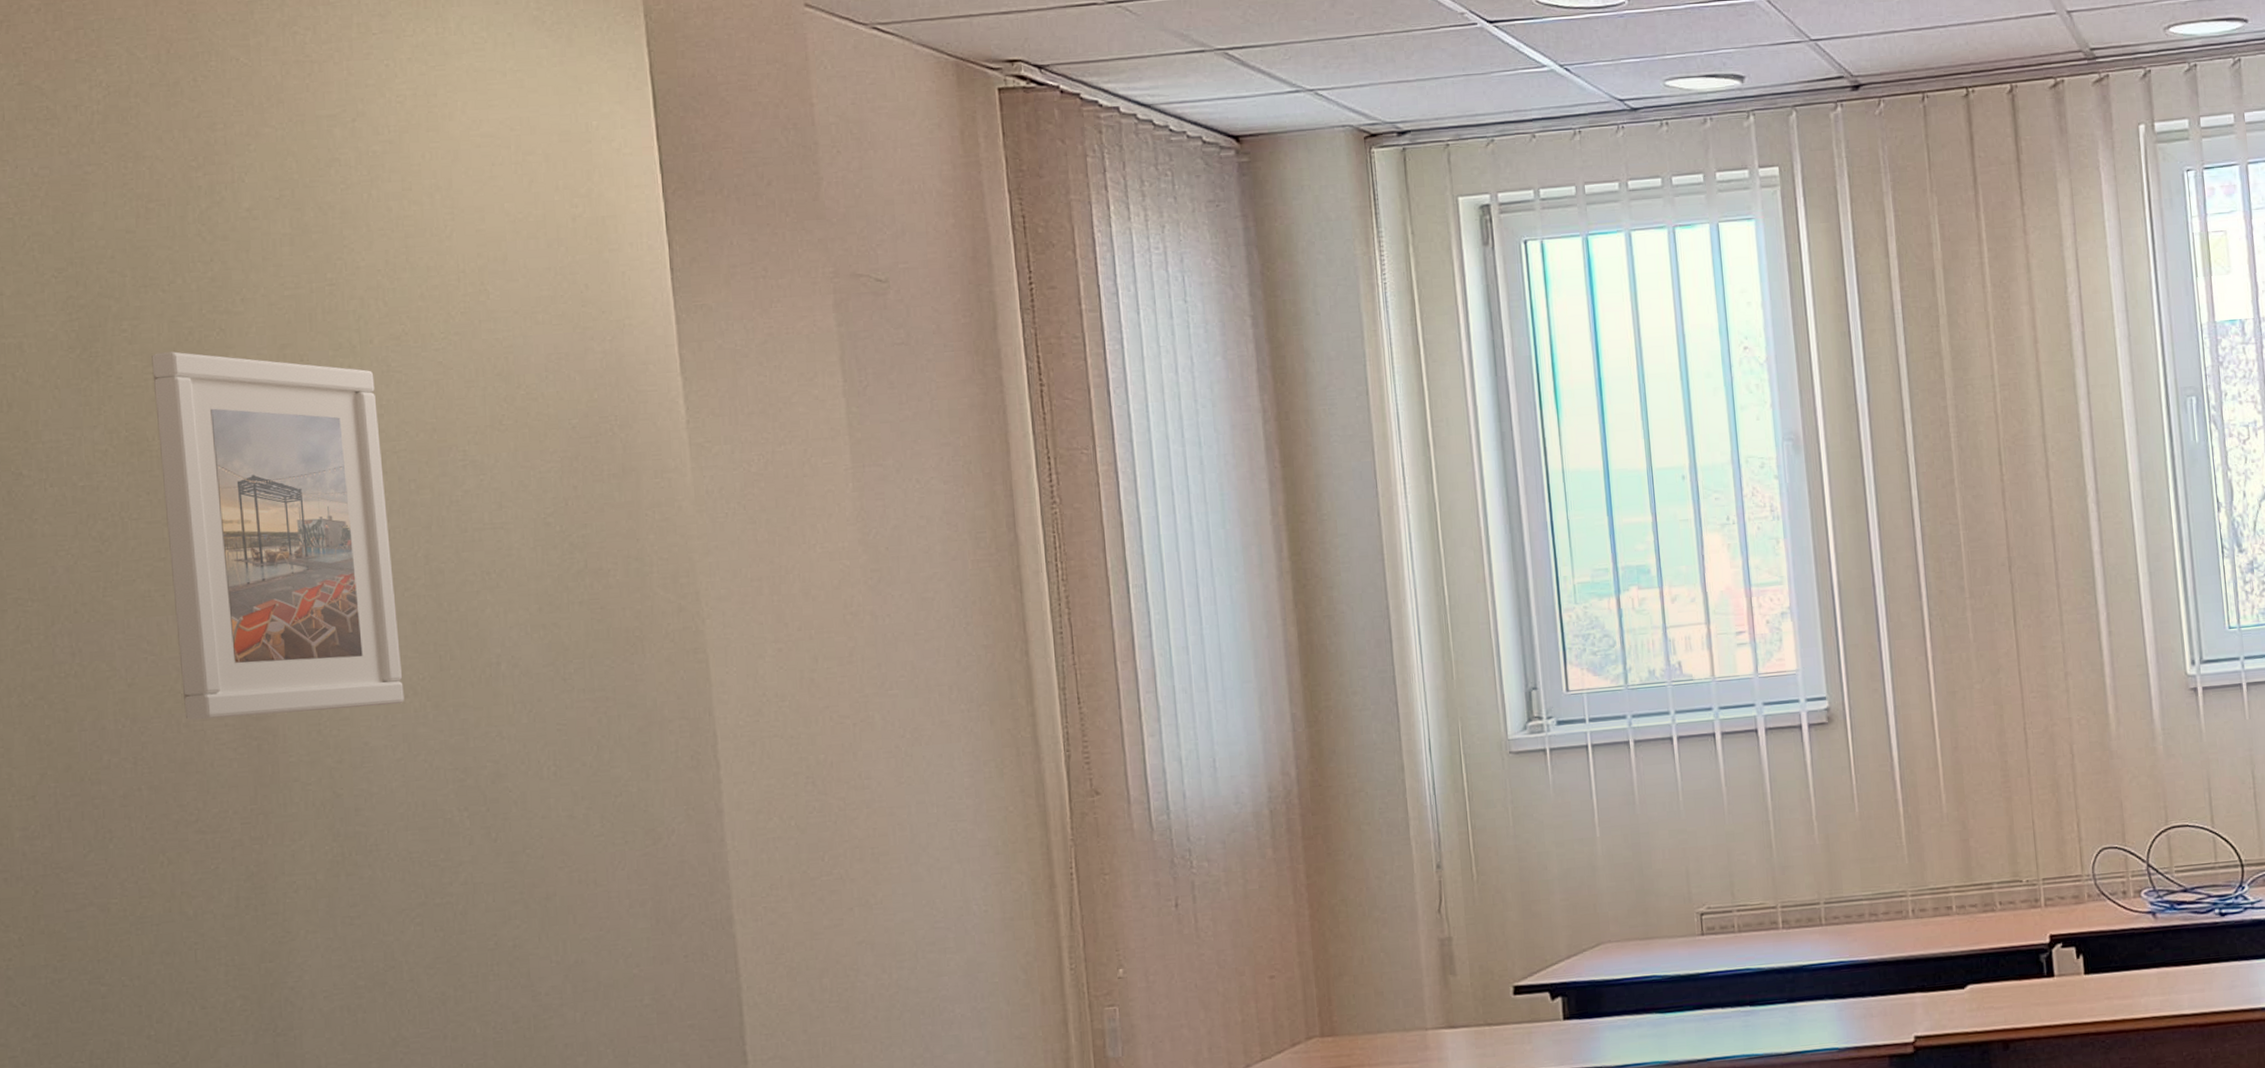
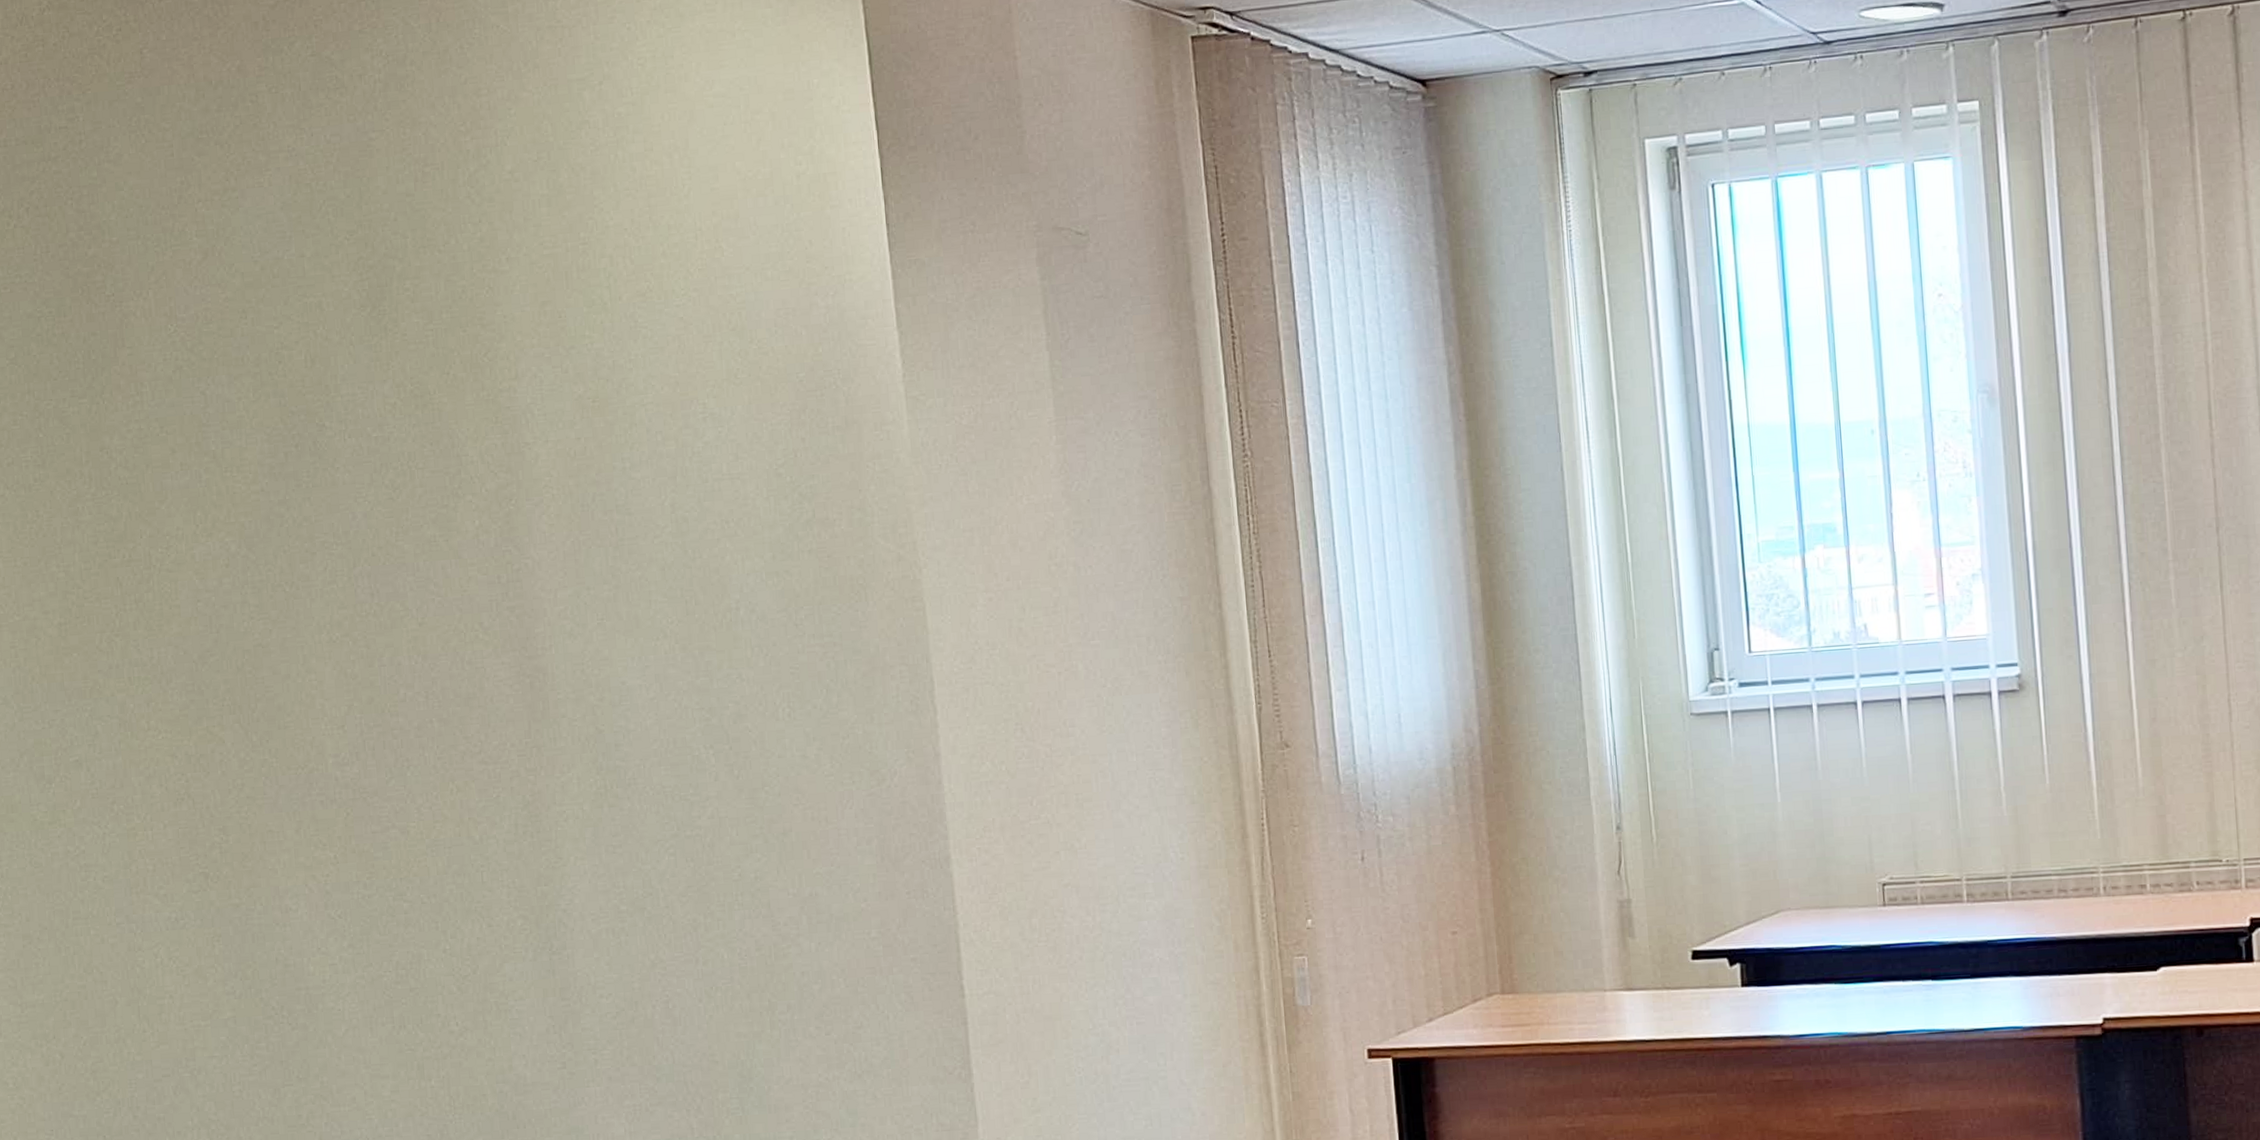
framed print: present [152,351,404,721] -> none [431,309,656,659]

